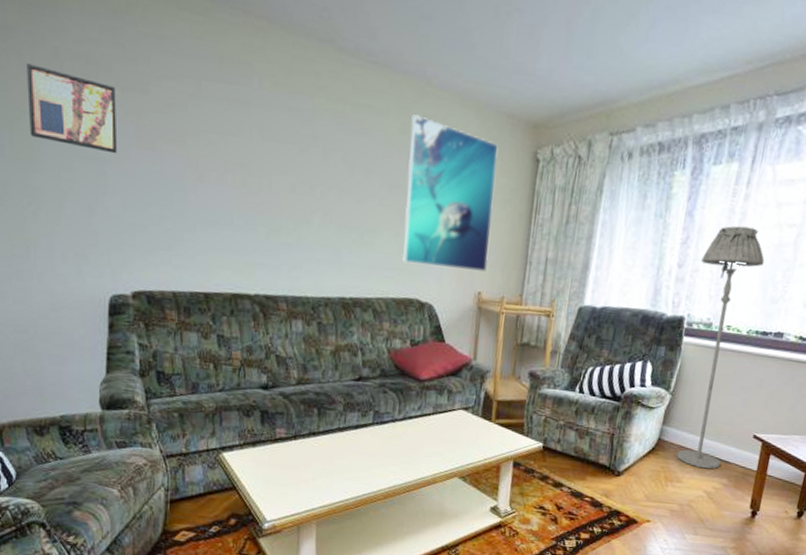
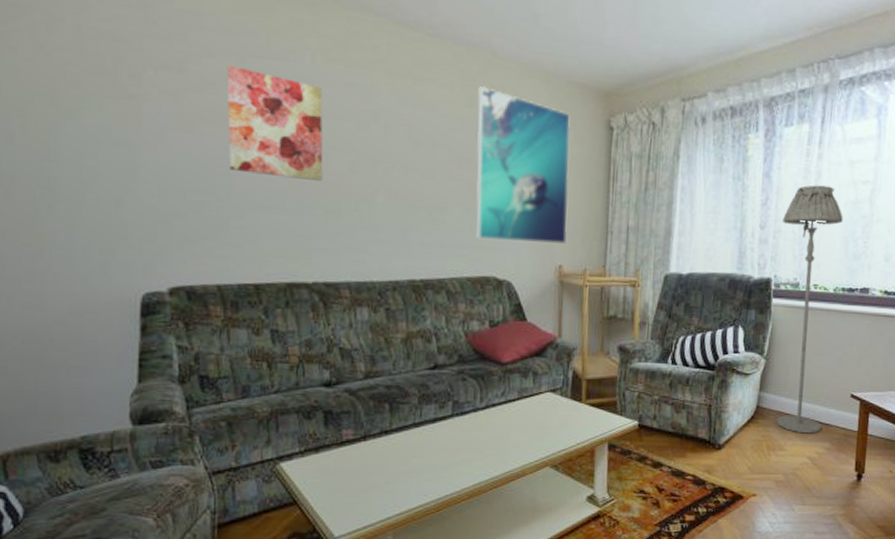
wall art: present [27,64,118,154] -> none [42,44,150,138]
wall art: none [183,86,268,202] -> present [226,64,323,182]

